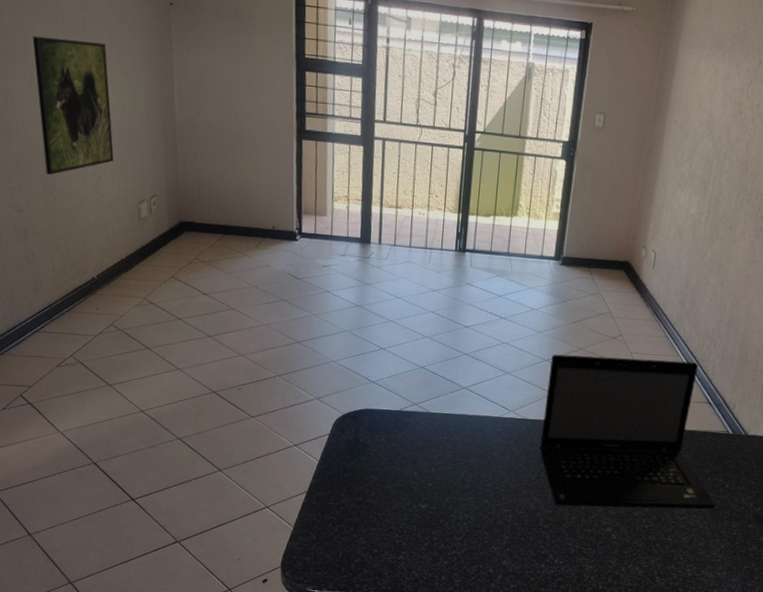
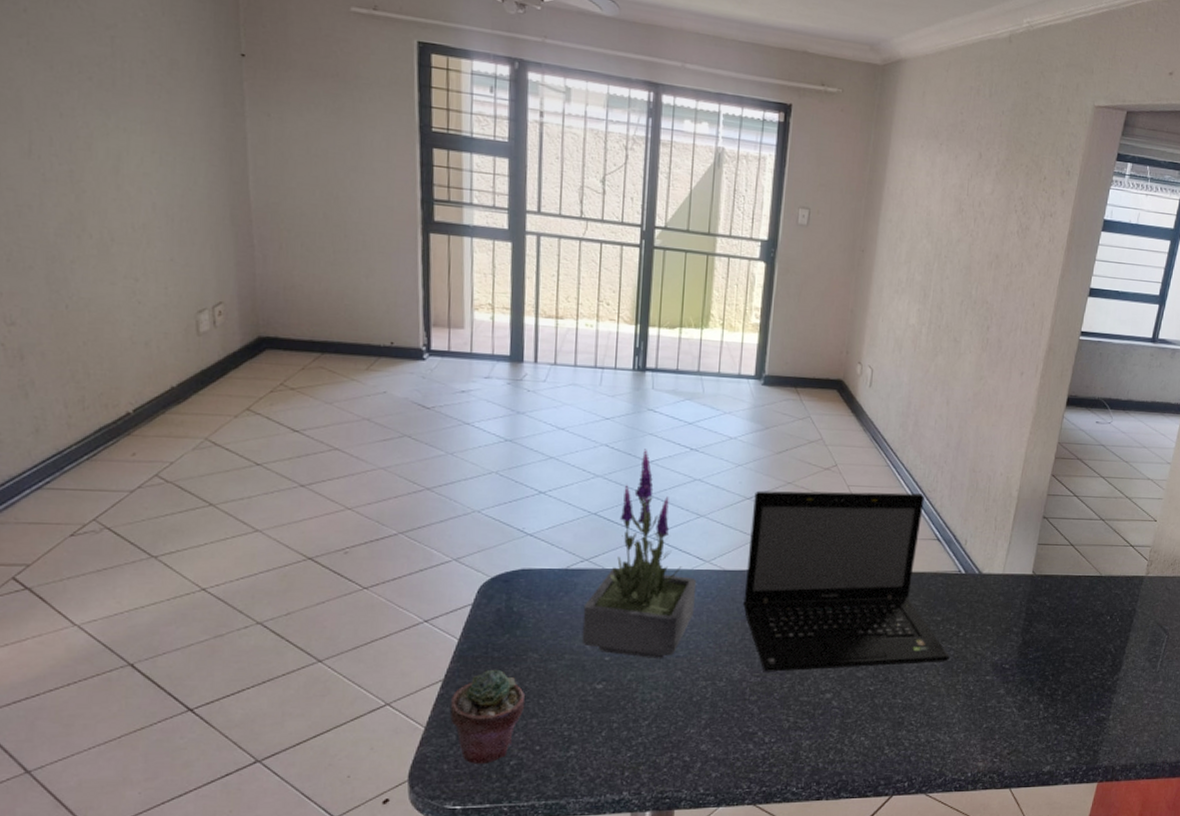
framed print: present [32,36,114,175] -> none [31,87,159,275]
potted succulent: none [311,487,367,560] -> present [450,670,525,764]
potted plant: none [411,316,503,489] -> present [581,449,697,660]

